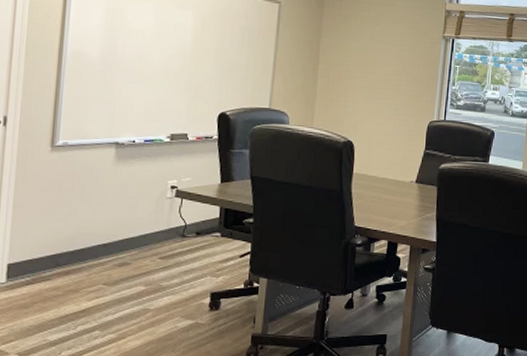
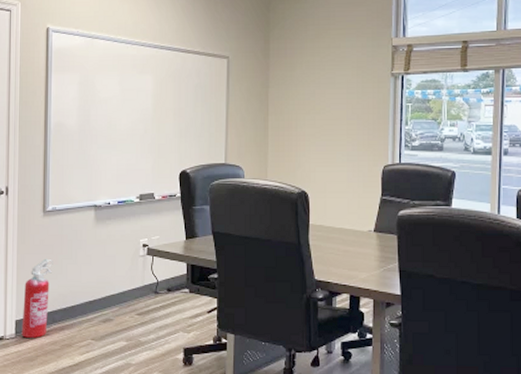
fire extinguisher: none [14,197,61,283] -> present [21,258,53,338]

